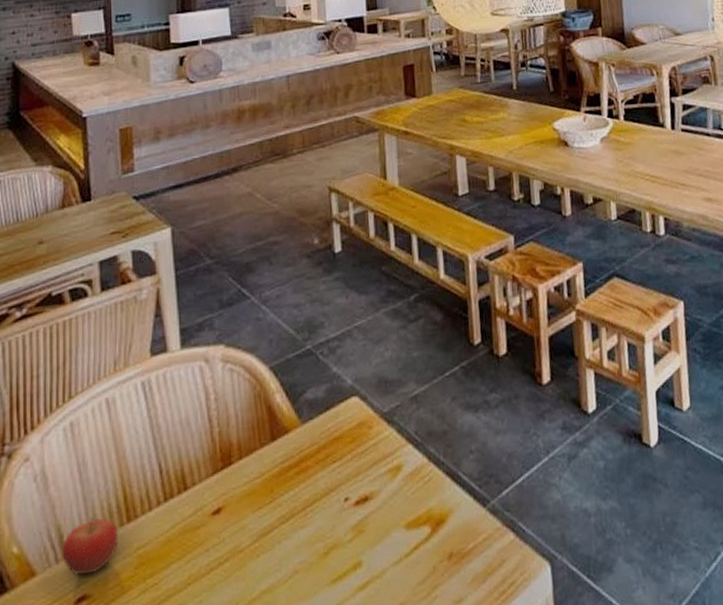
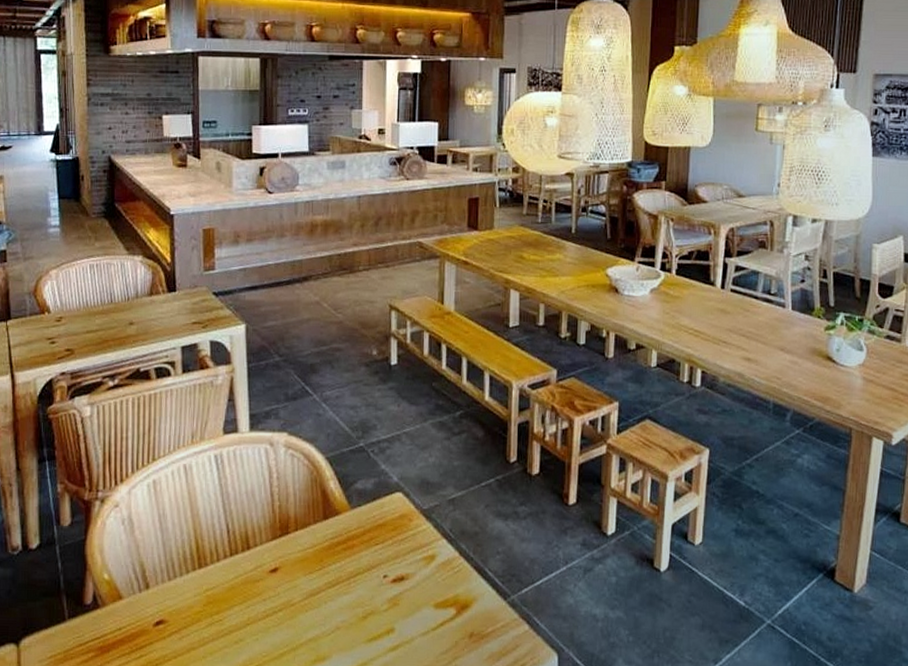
fruit: present [62,518,119,575] -> none [144,560,192,605]

